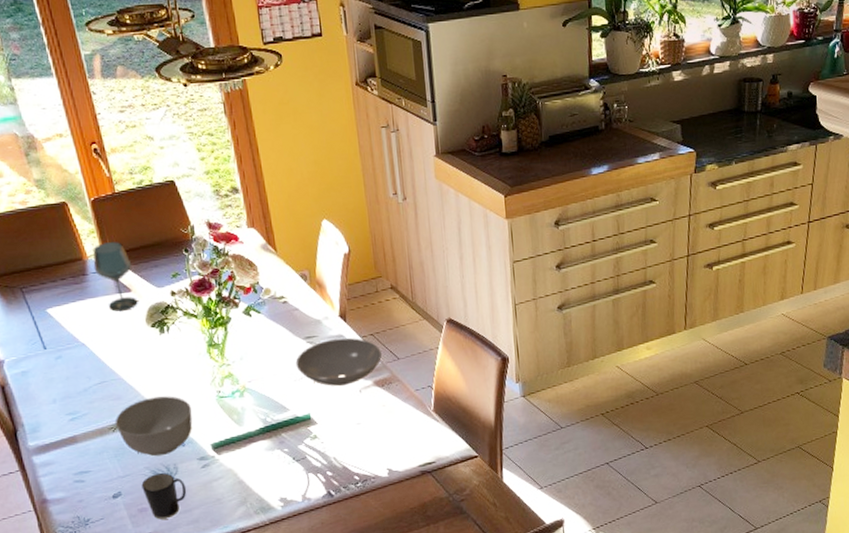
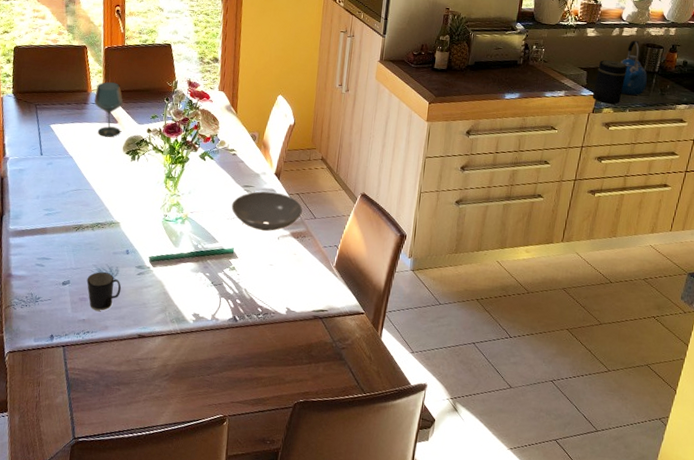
bowl: present [115,396,193,457] -> none [79,209,141,259]
cylinder: none [691,106,726,160] -> present [592,60,628,105]
kettle: none [717,77,751,144] -> present [621,40,648,95]

